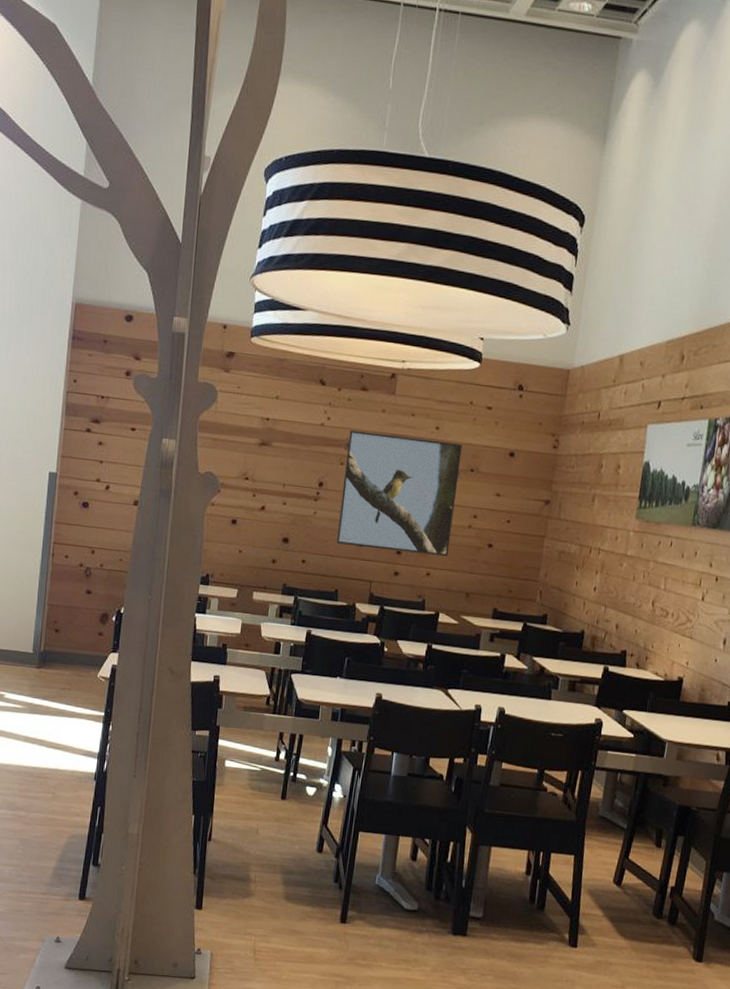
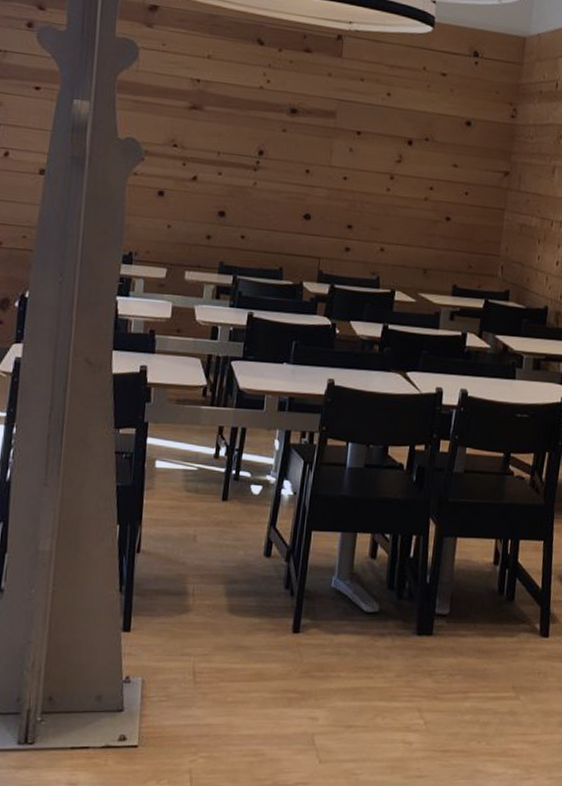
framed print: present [336,430,463,556] -> none [279,95,416,230]

